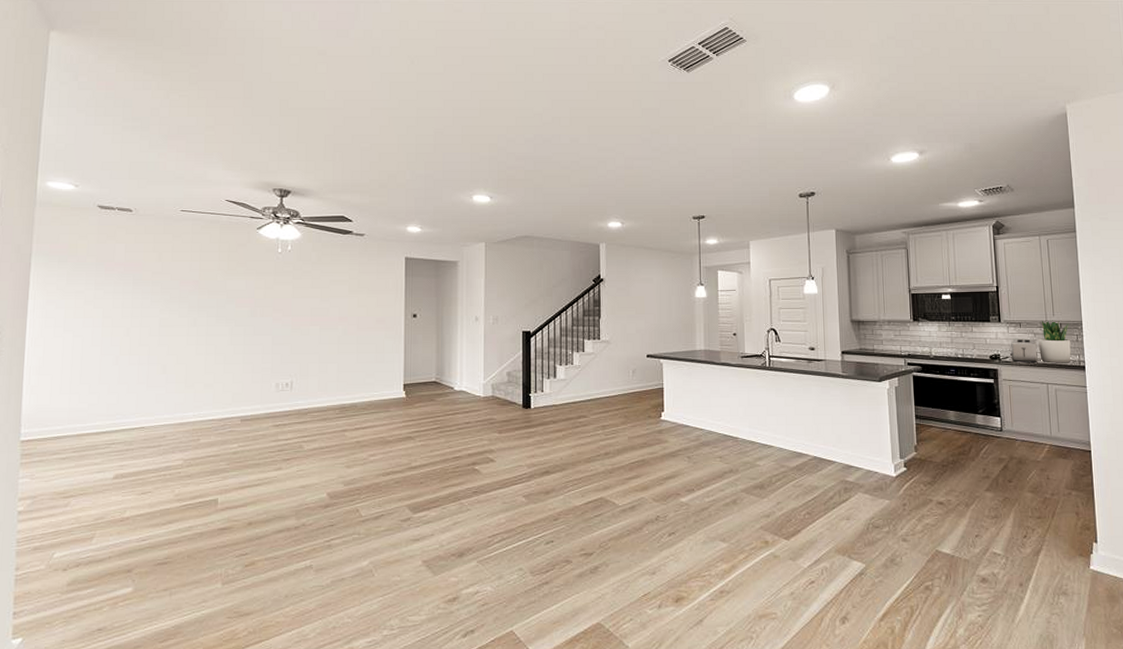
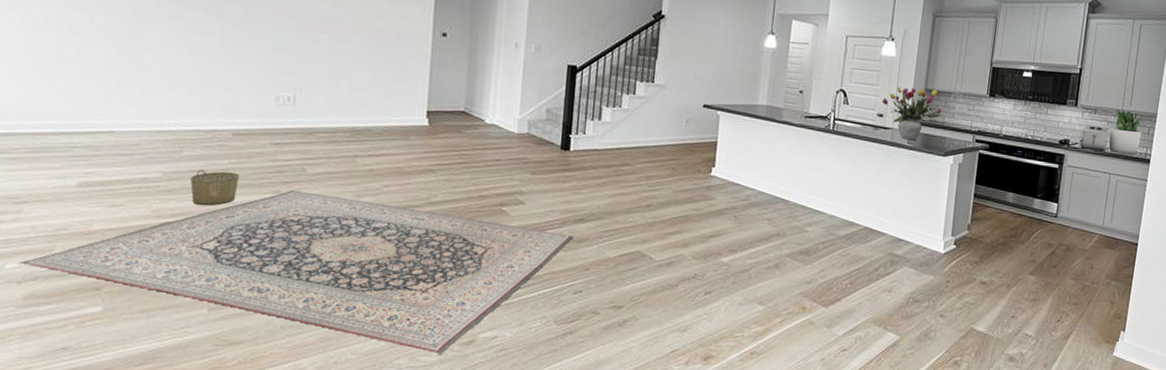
area rug: none [62,466,541,614] -> present [16,189,574,355]
basket: none [206,454,248,487] -> present [190,169,240,206]
flower arrangement: none [811,319,871,370] -> present [881,86,943,141]

